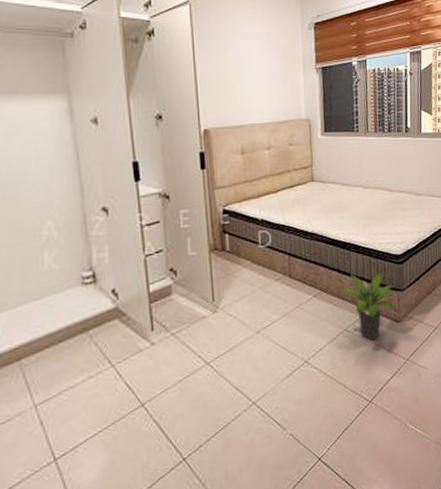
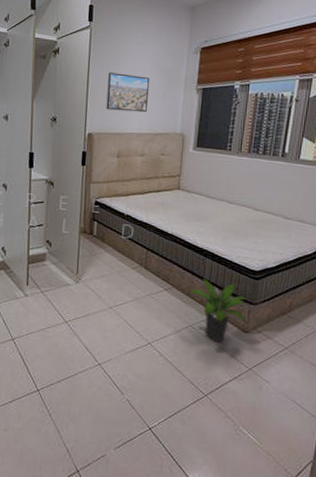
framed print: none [218,55,267,100] -> present [106,72,150,113]

